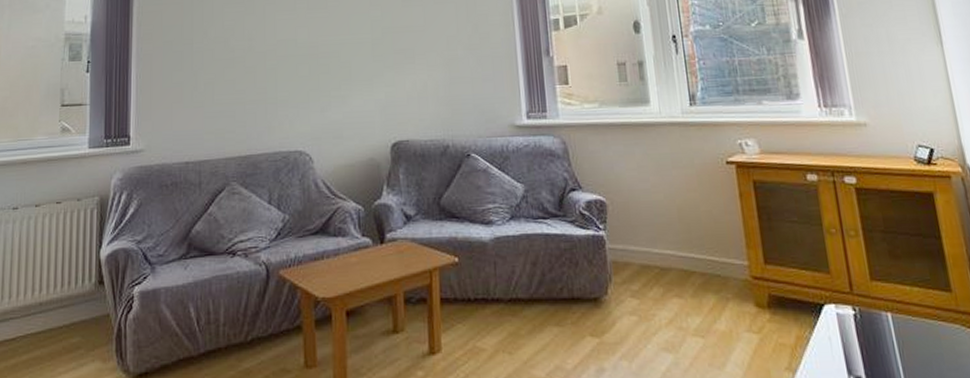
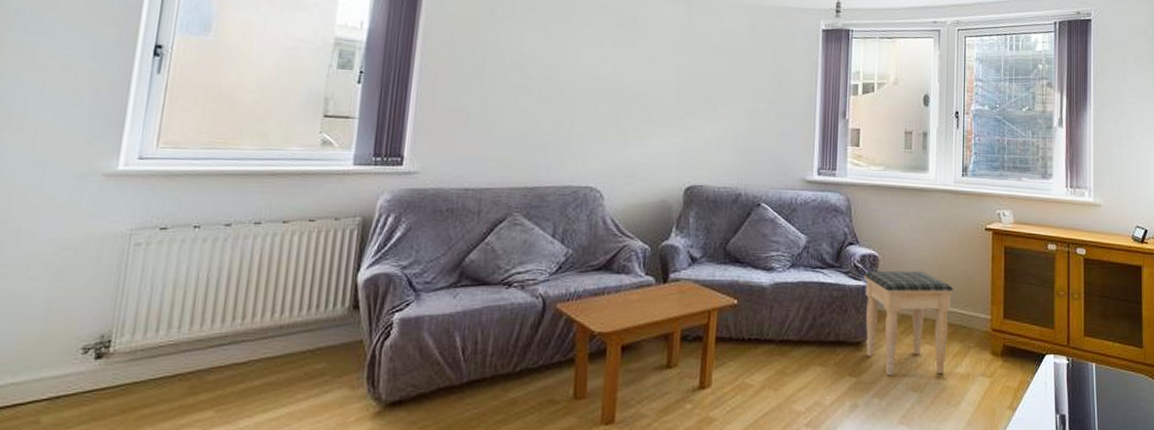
footstool: none [592,215,701,335] -> present [864,270,954,376]

